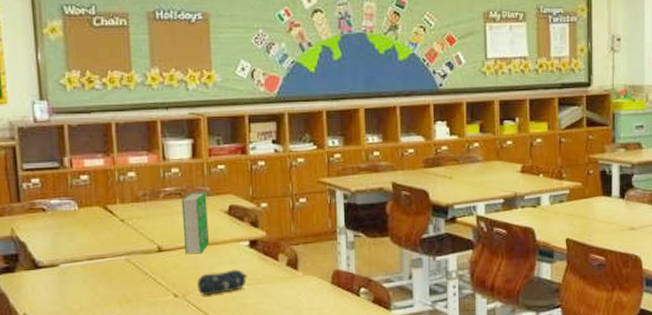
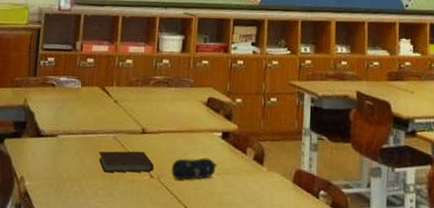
notebook: none [111,271,177,298] -> present [99,151,154,173]
book: present [181,192,209,254] -> none [165,83,190,140]

